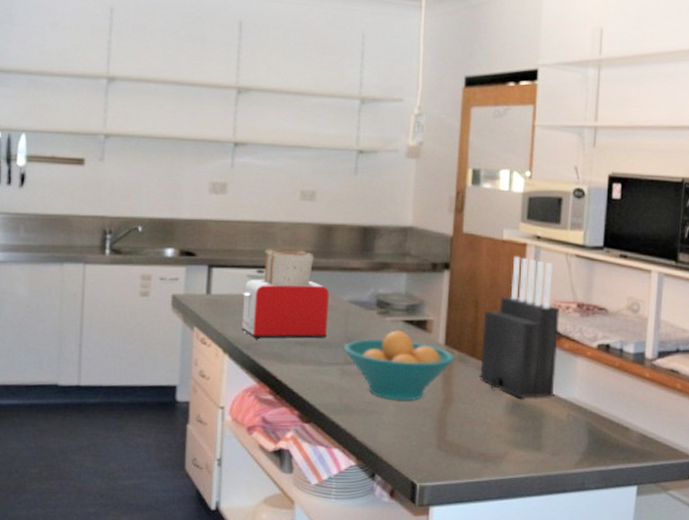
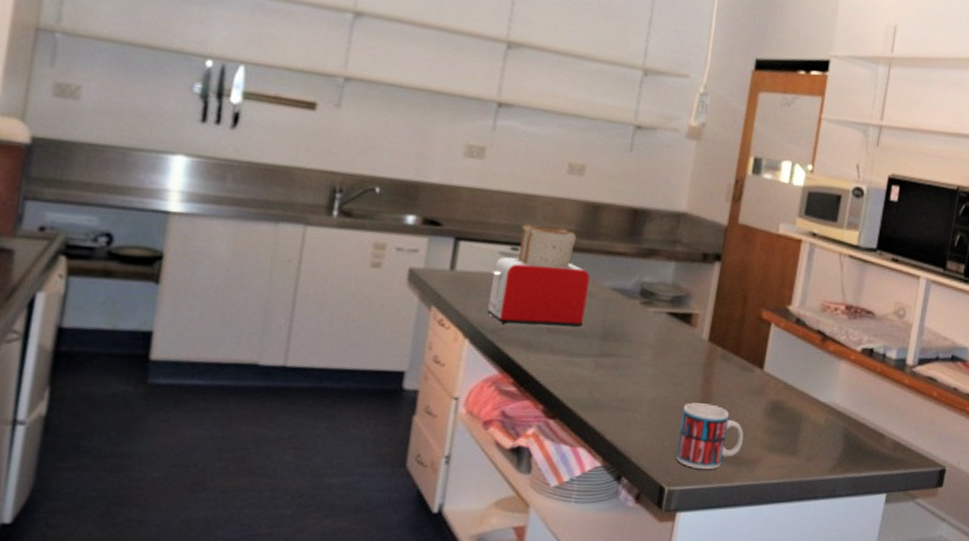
fruit bowl: present [343,330,455,401] -> none [600,322,718,399]
mug: none [423,403,488,467] -> present [675,403,744,470]
knife block: present [480,256,561,399] -> none [741,252,829,401]

